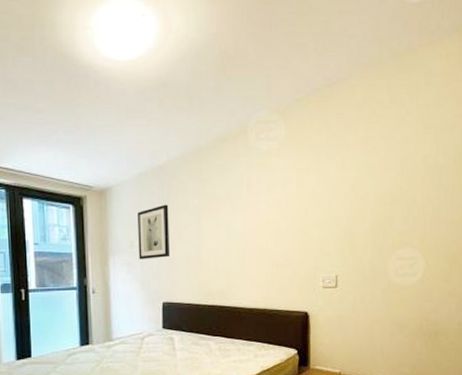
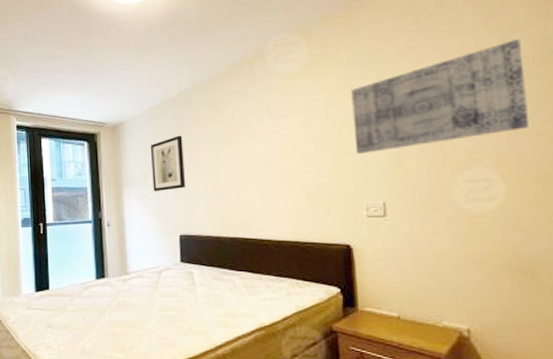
wall art: none [317,138,447,231] -> present [351,38,528,154]

